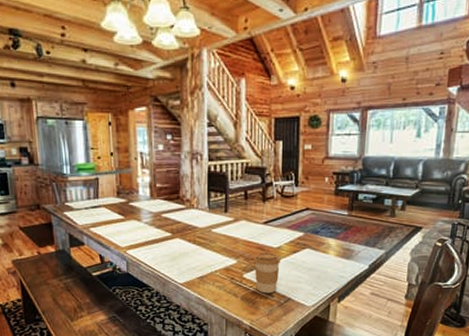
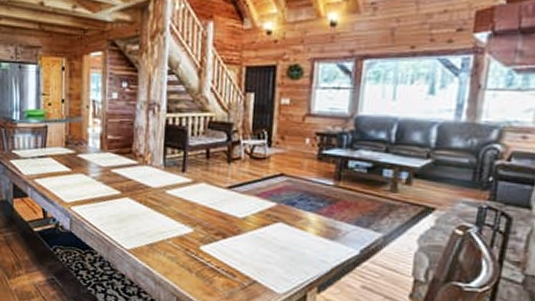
coffee cup: present [253,252,280,294] -> none [212,222,246,273]

